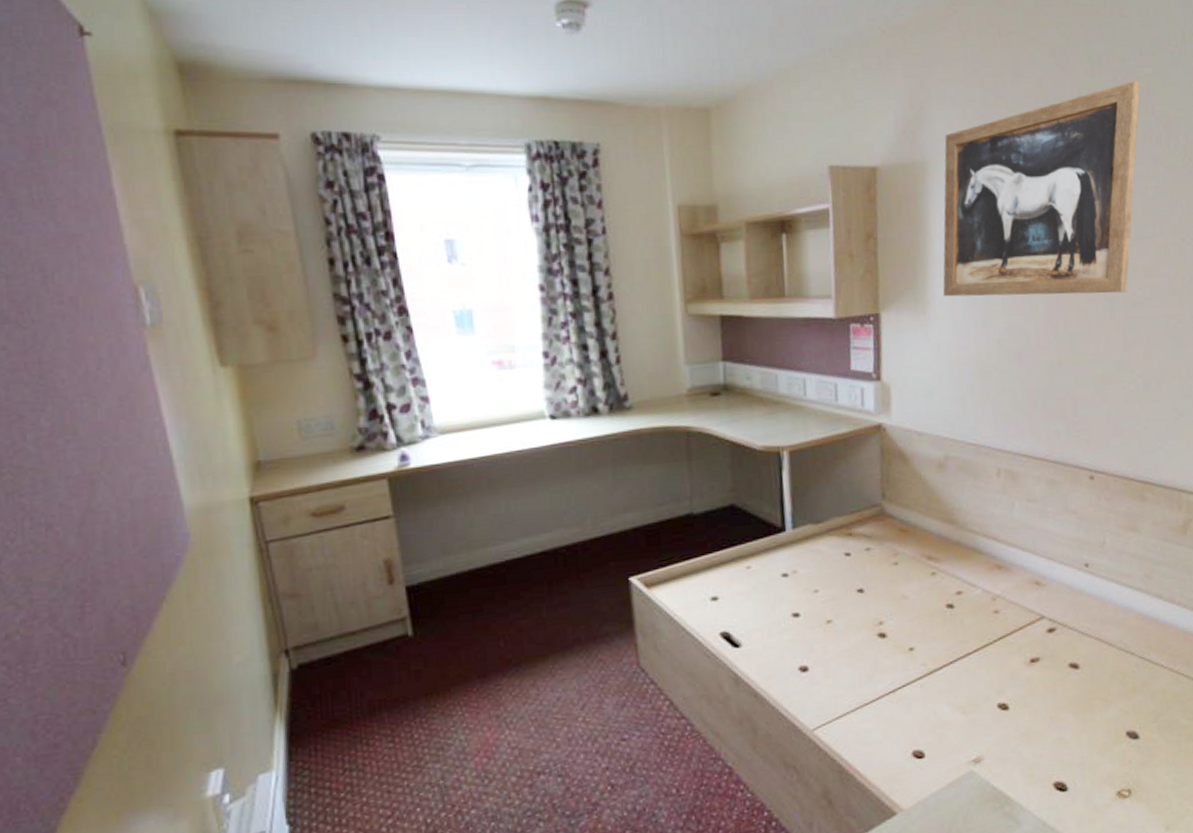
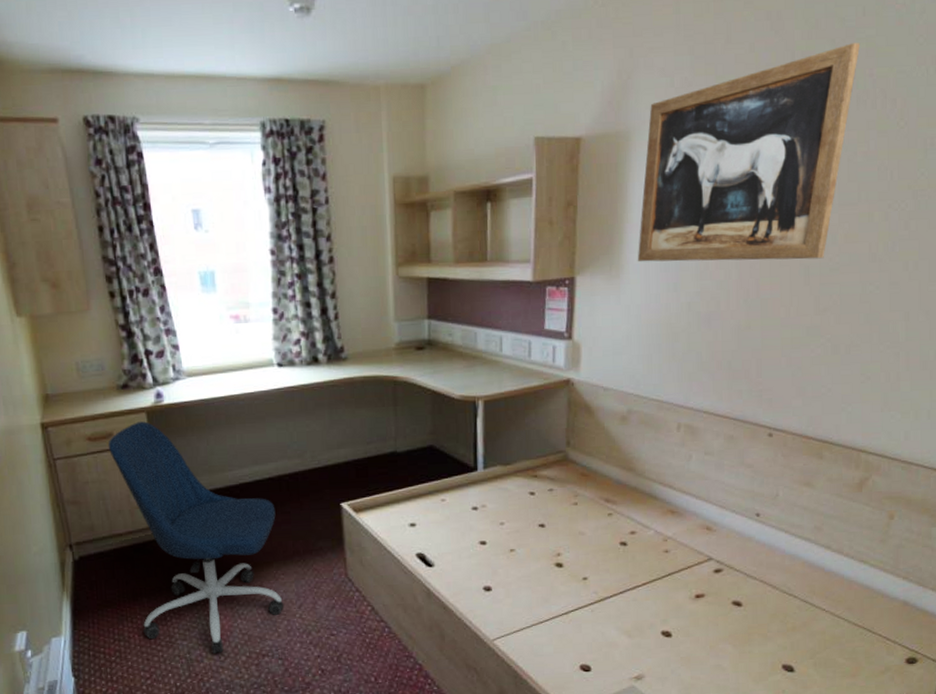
office chair: none [338,490,564,777] -> present [108,421,284,654]

